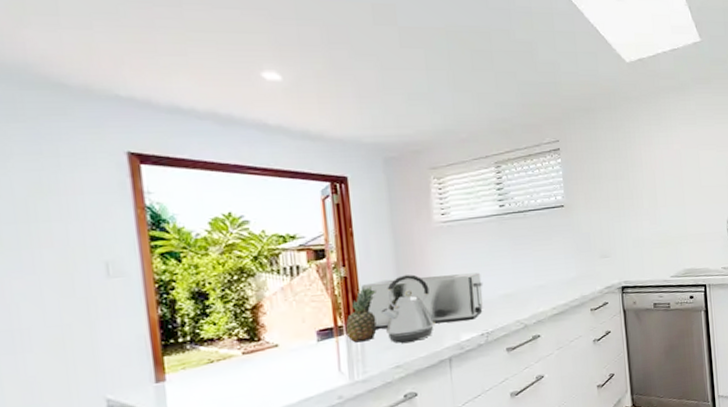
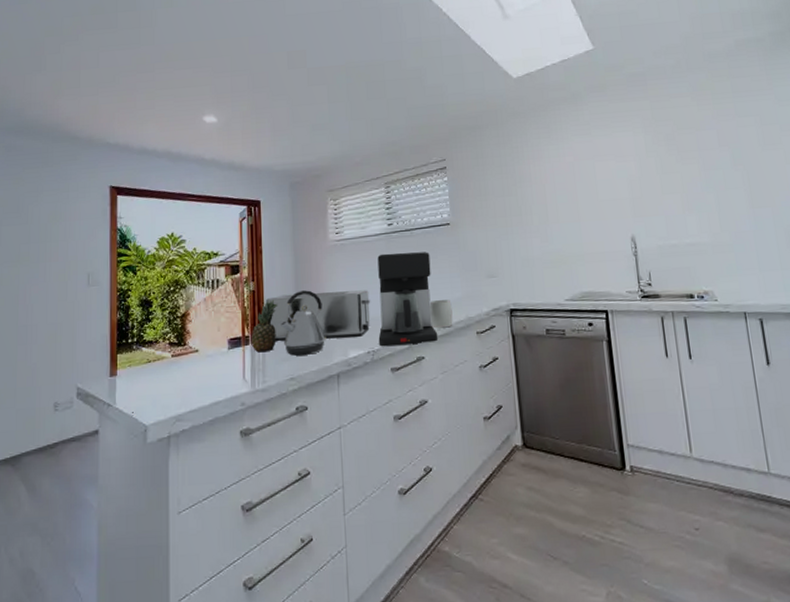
coffee maker: none [489,233,554,328] -> present [377,252,439,347]
mug: none [544,280,568,308] -> present [429,300,453,329]

